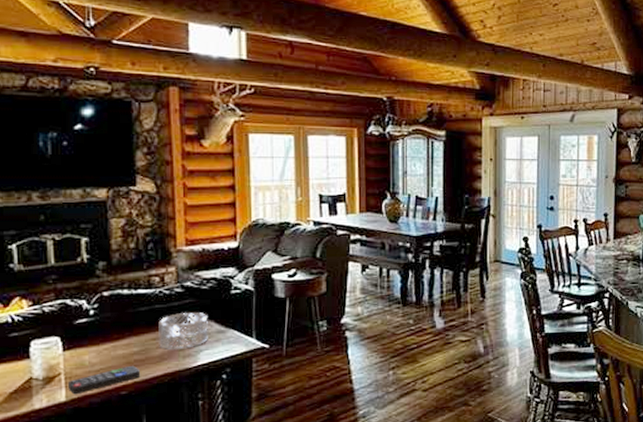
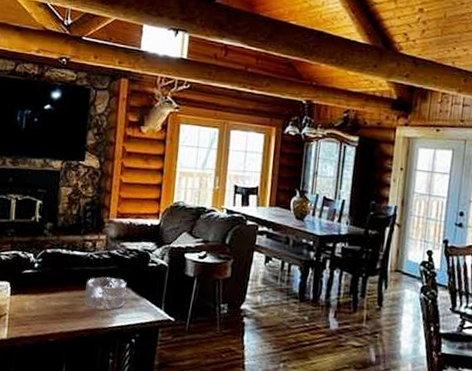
remote control: present [67,365,140,395] -> none [9,316,66,335]

